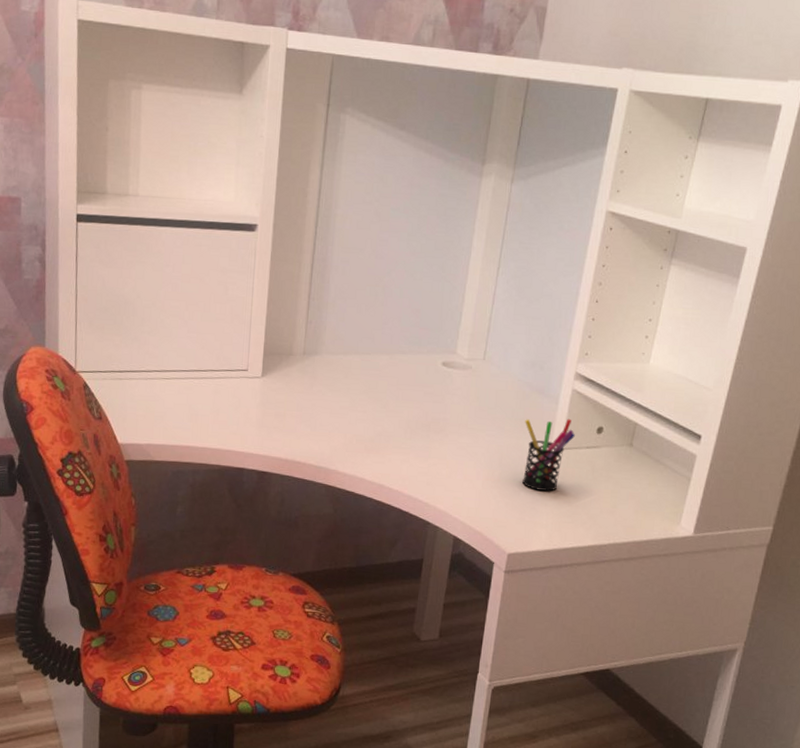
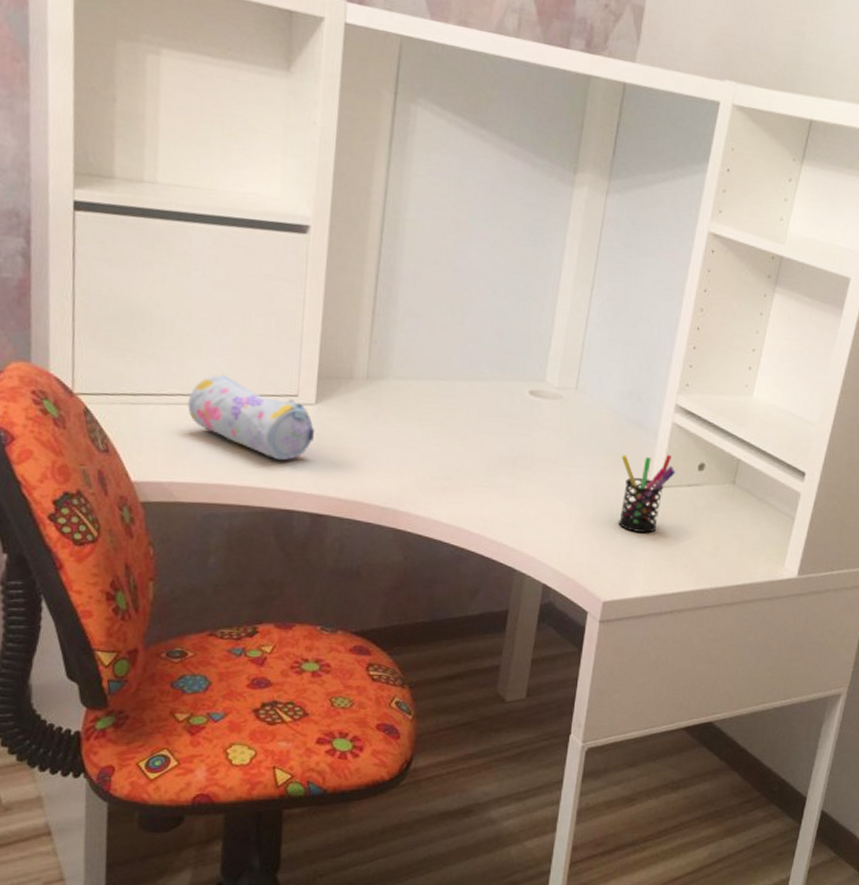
pencil case: none [161,353,262,426] -> present [187,374,315,461]

